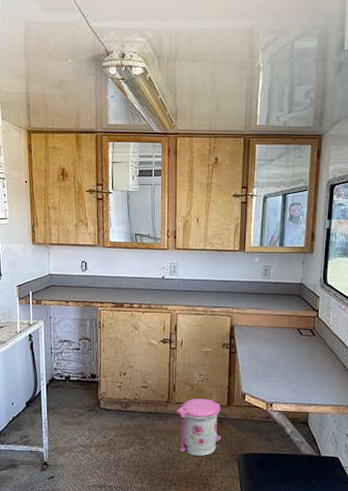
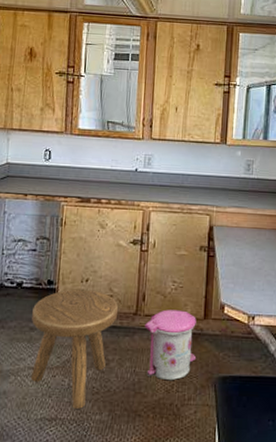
stool: none [80,381,153,478] -> present [30,289,119,409]

